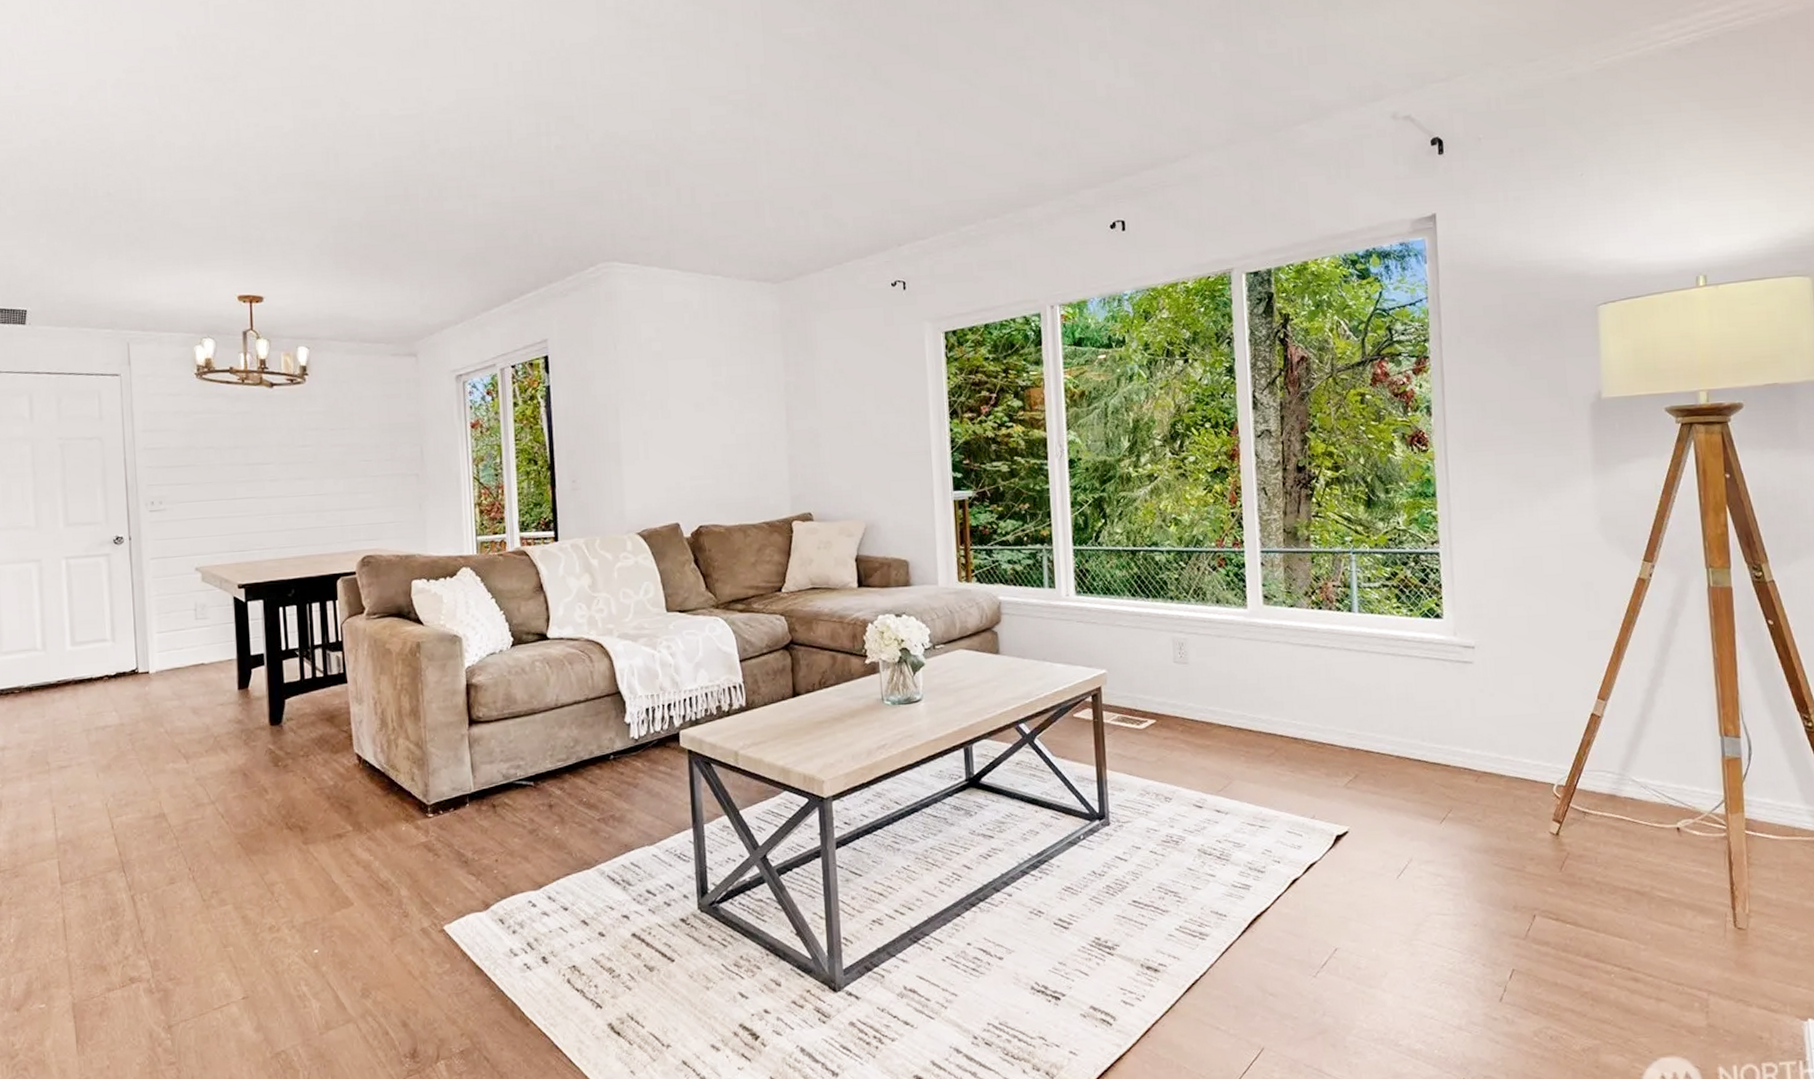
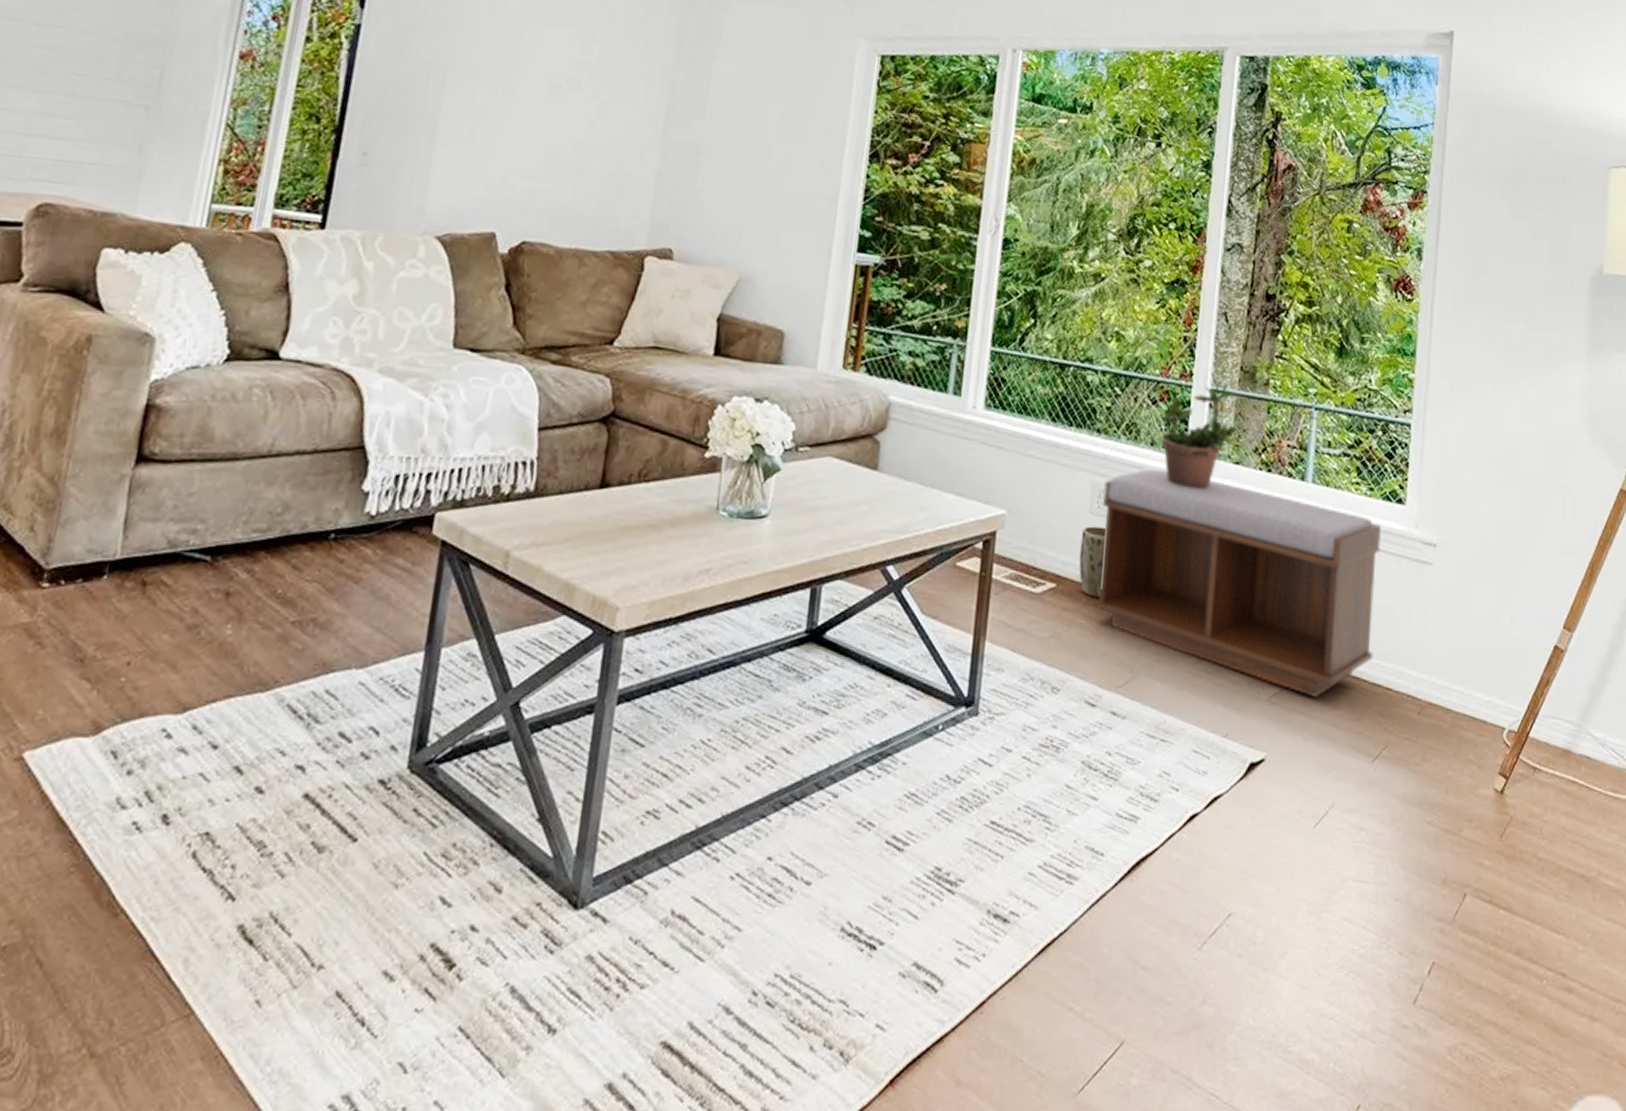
plant pot: none [1170,672,1193,726] -> present [1078,526,1106,597]
bench: none [1182,621,1430,780] -> present [1093,469,1382,697]
potted plant: none [1220,543,1291,632] -> present [1159,377,1239,489]

